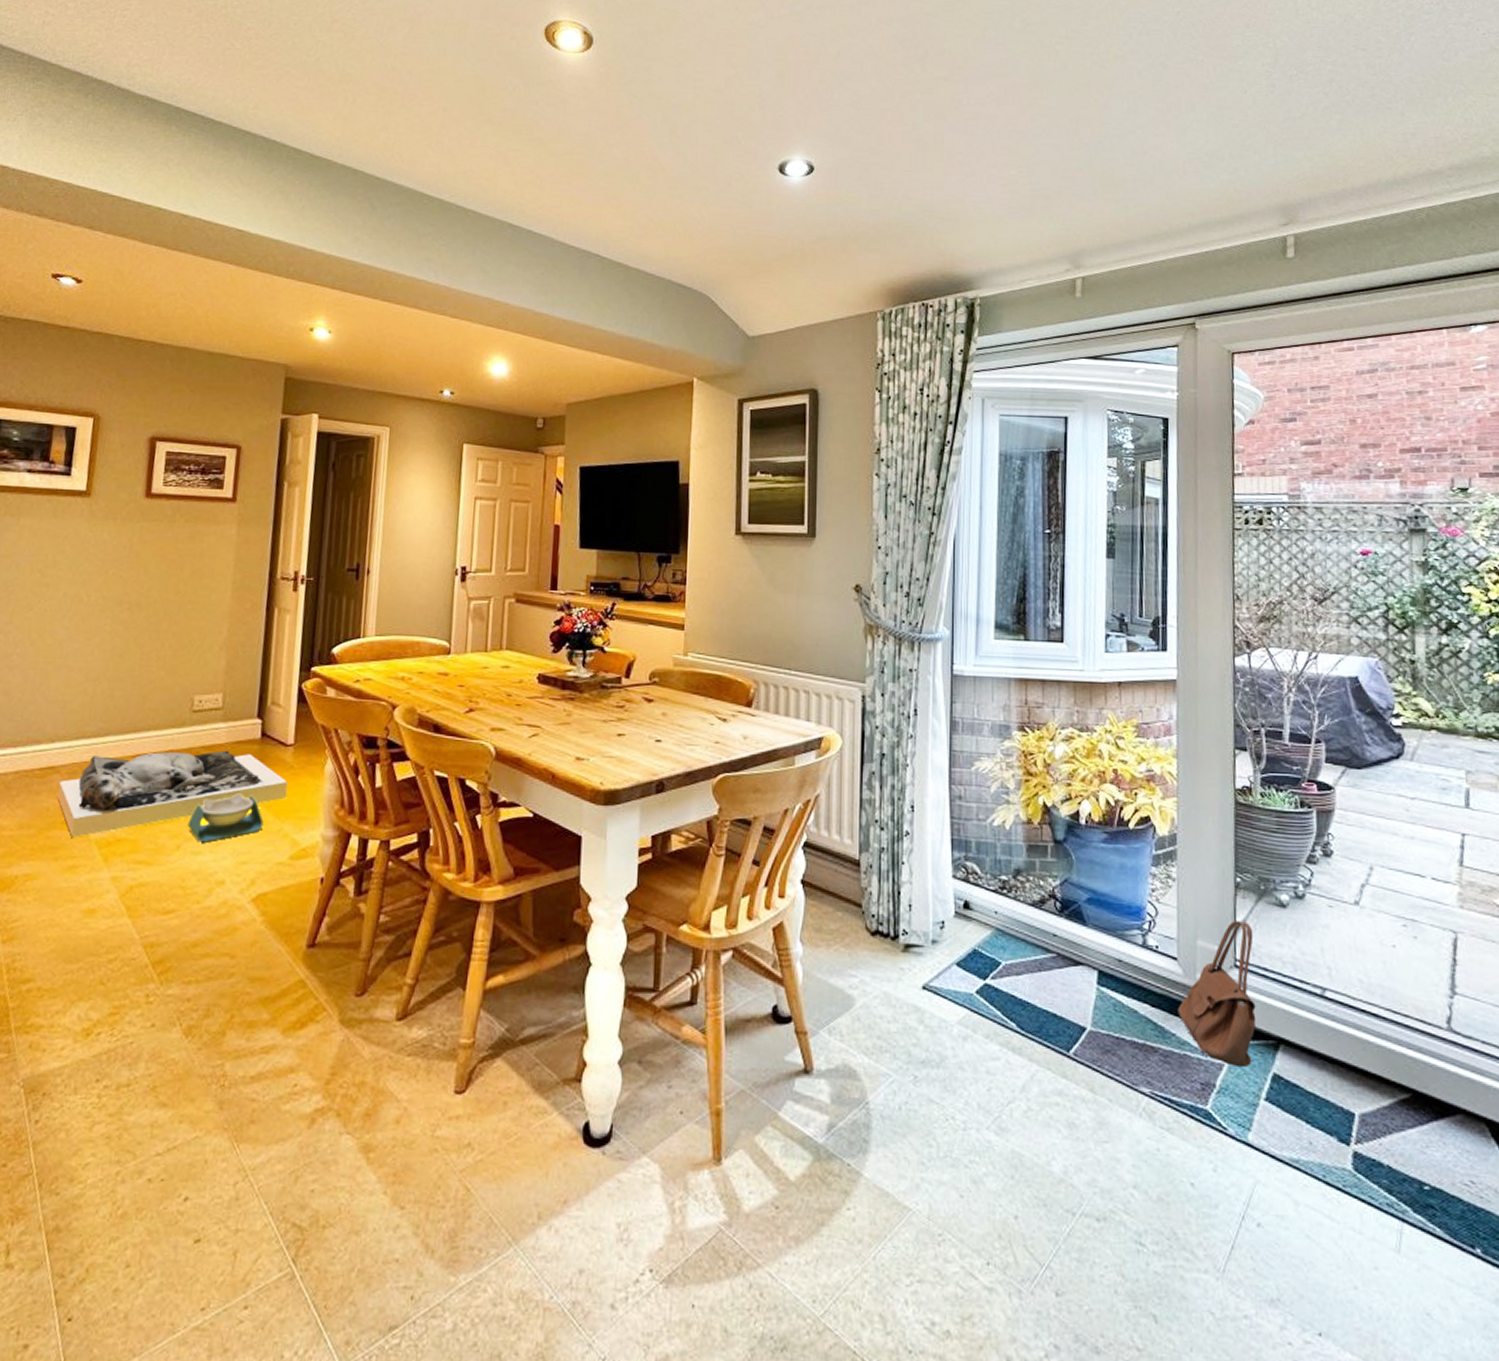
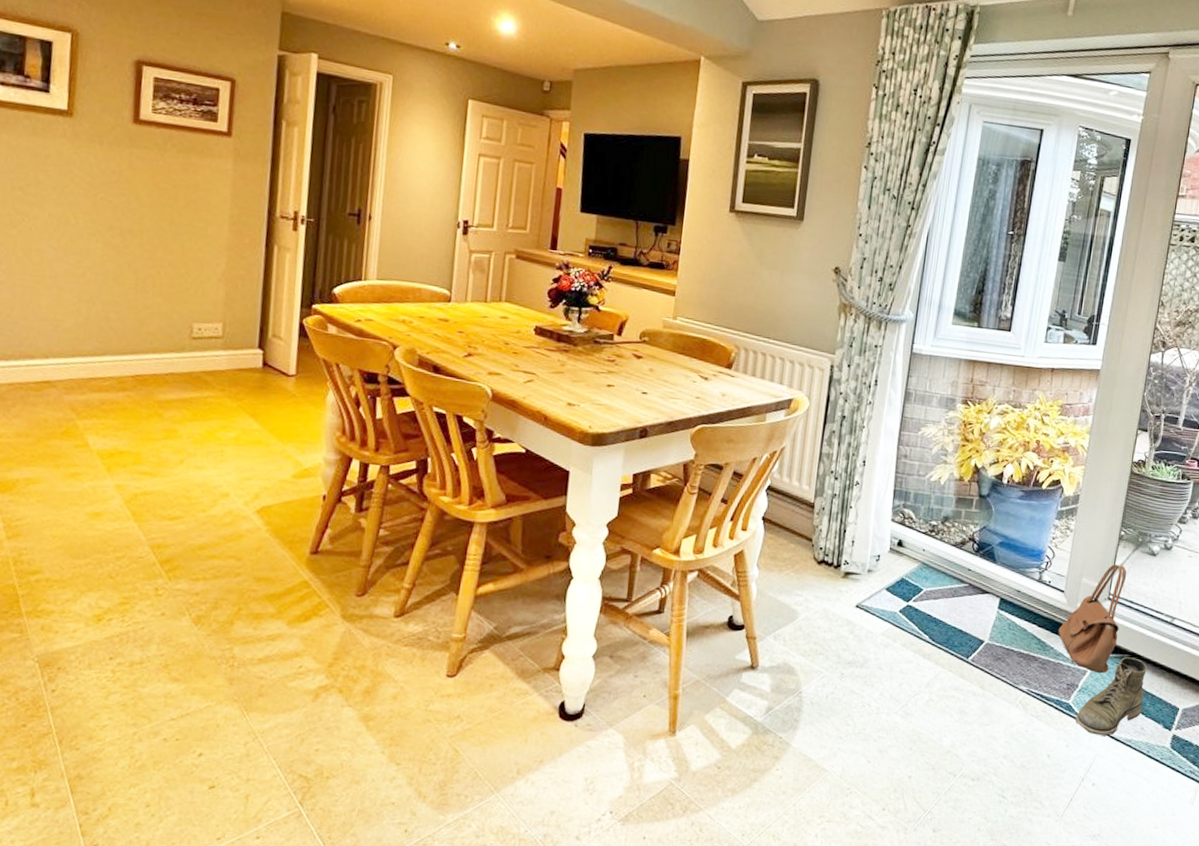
dog bed: present [57,750,289,838] -> none [55,373,291,448]
pet bowl: present [187,794,264,843] -> none [190,417,267,459]
boot: none [1218,1044,1305,1155] -> present [1075,657,1147,736]

